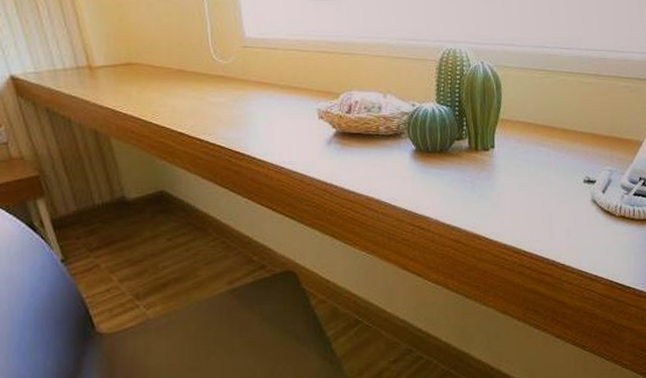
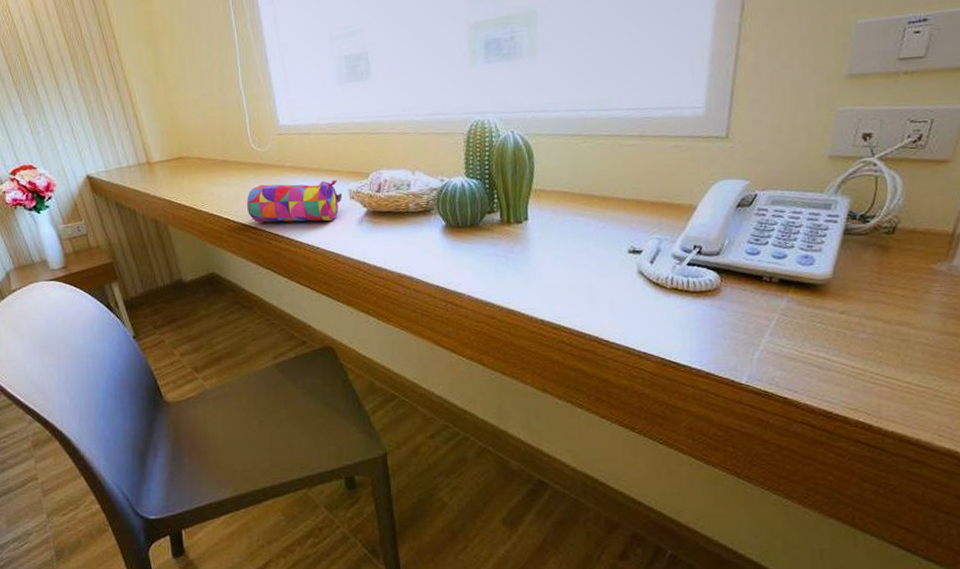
pencil case: none [205,98,311,141] -> present [247,179,343,222]

